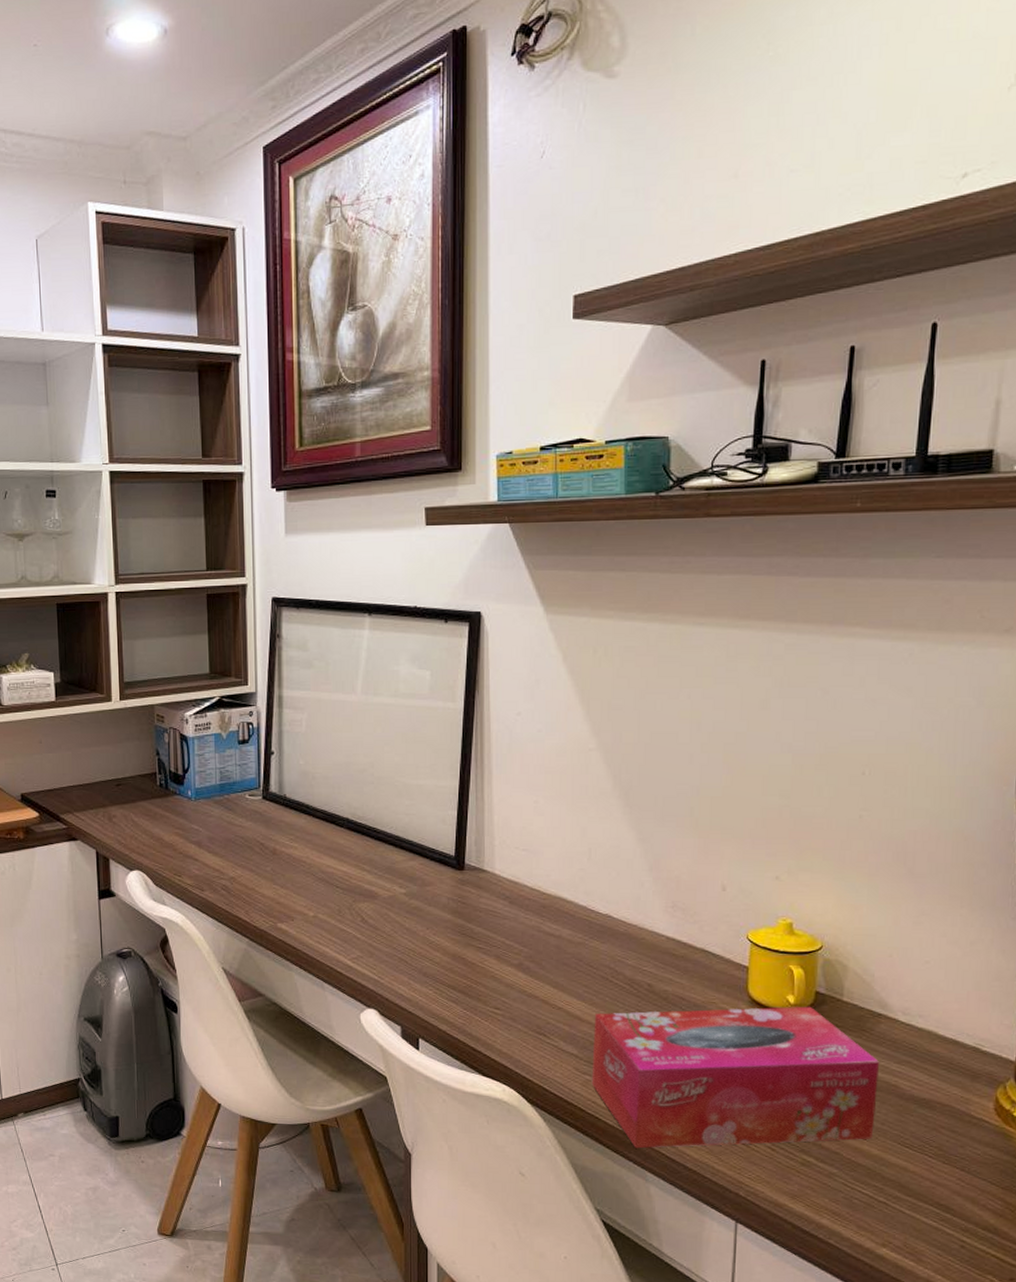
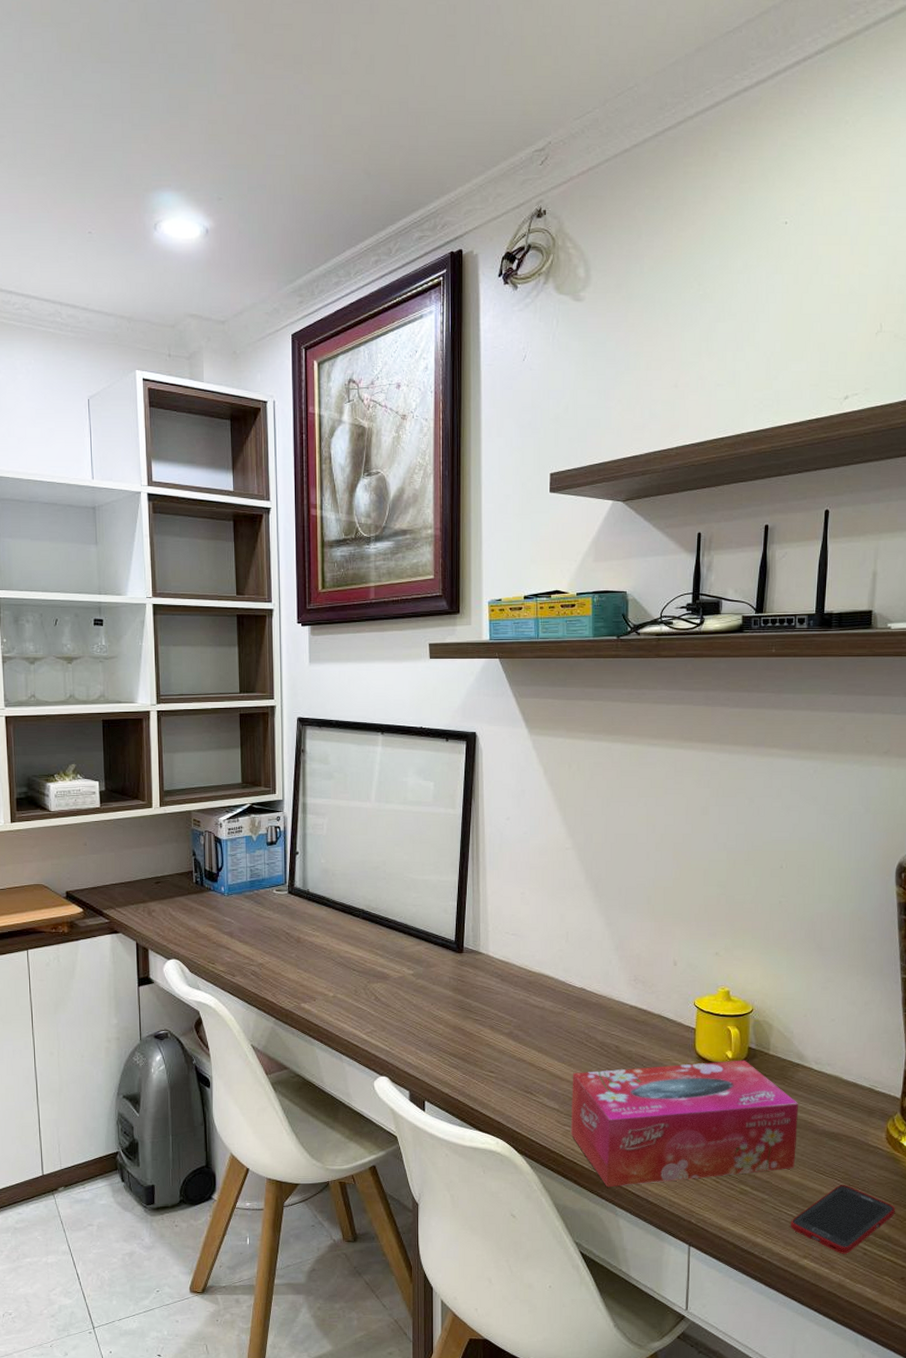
cell phone: none [866,1161,1005,1245] -> present [791,1184,896,1254]

